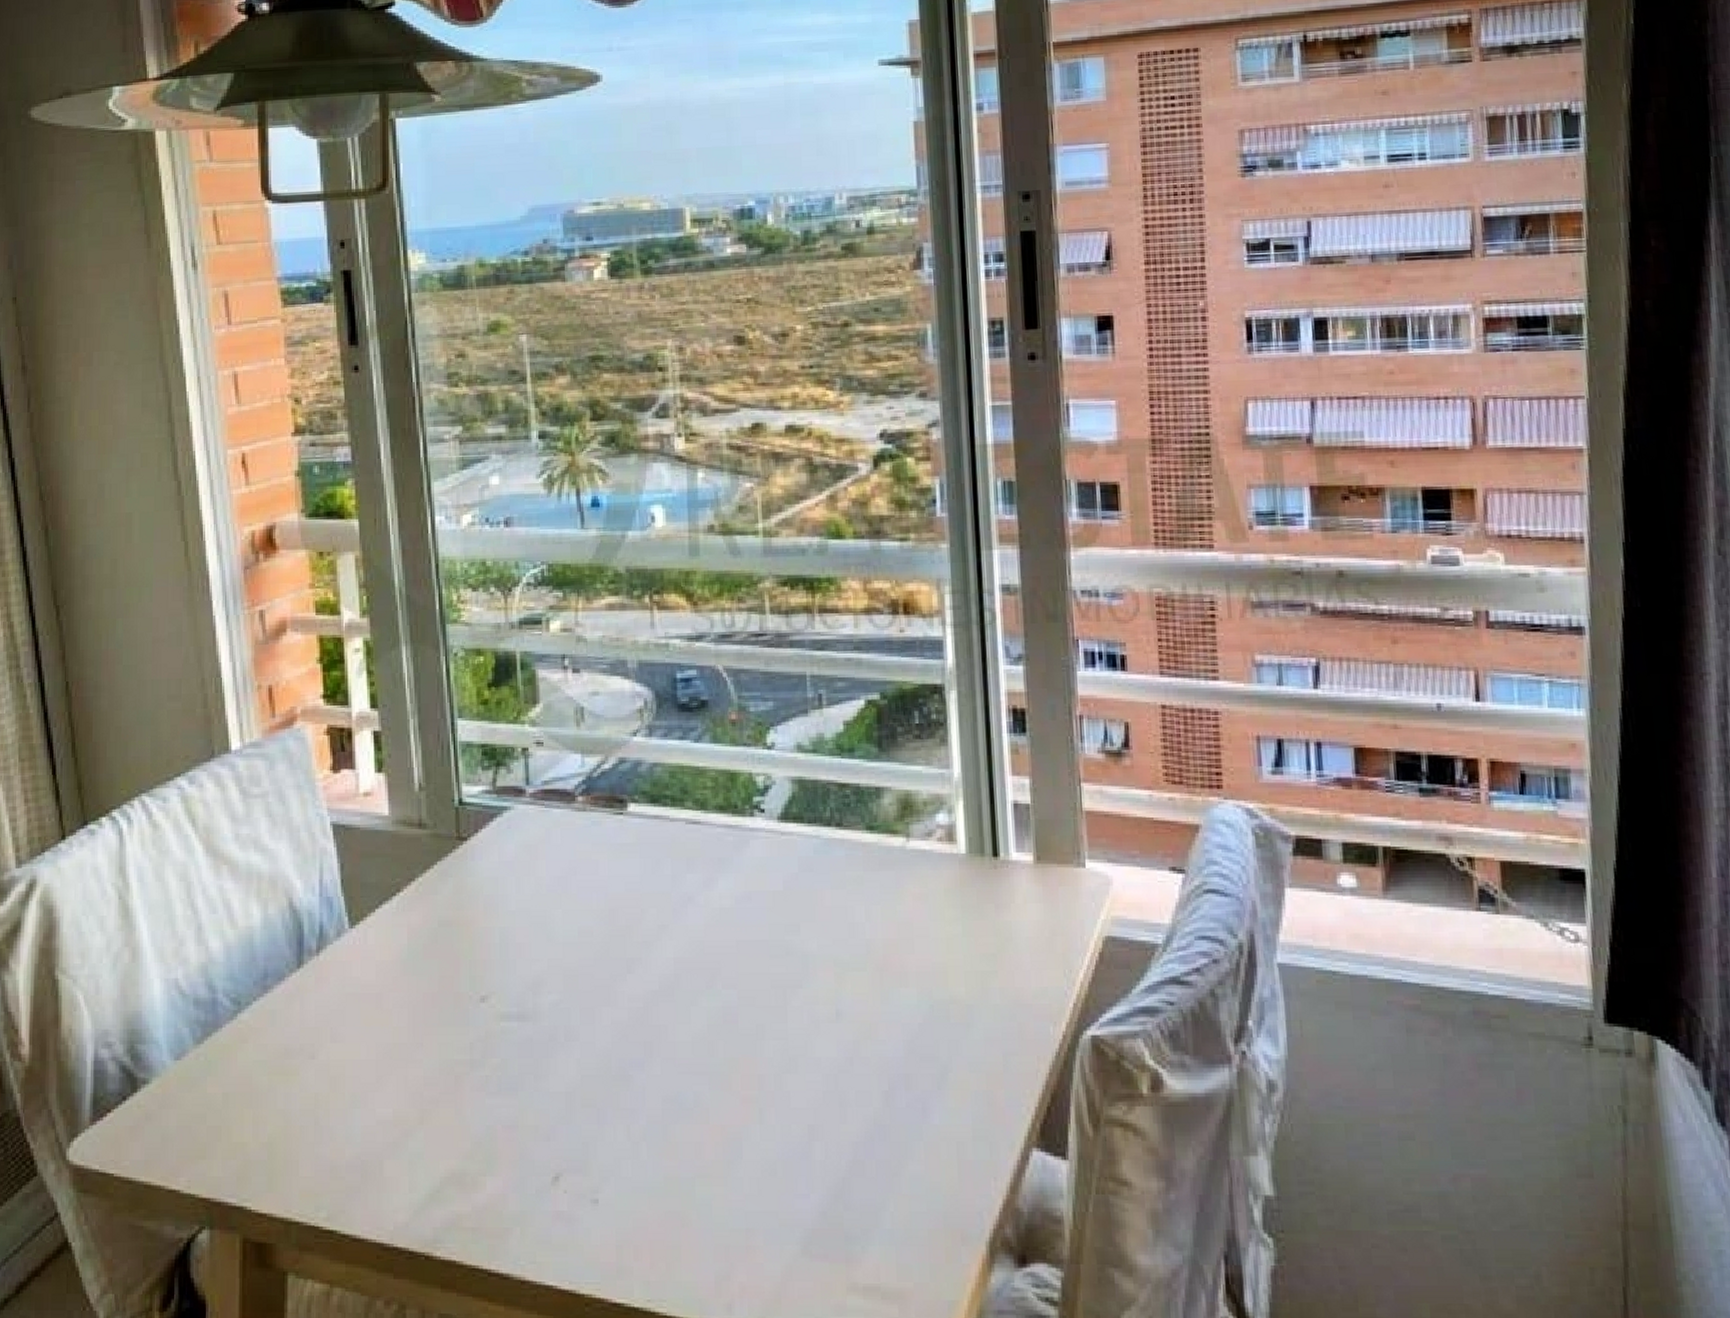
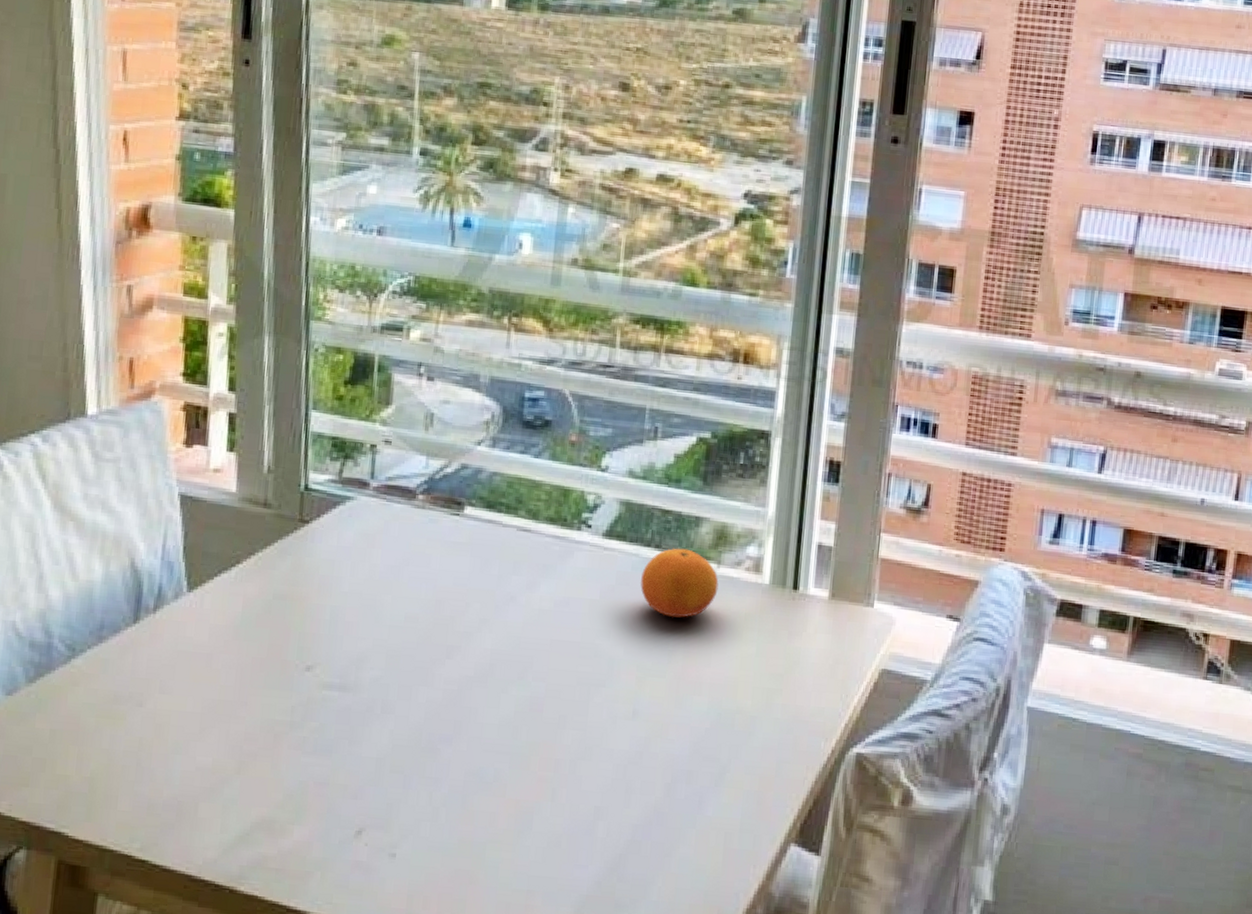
fruit: none [825,824,911,902] -> present [640,547,719,618]

